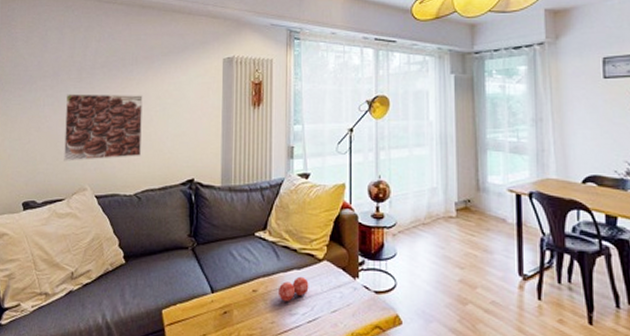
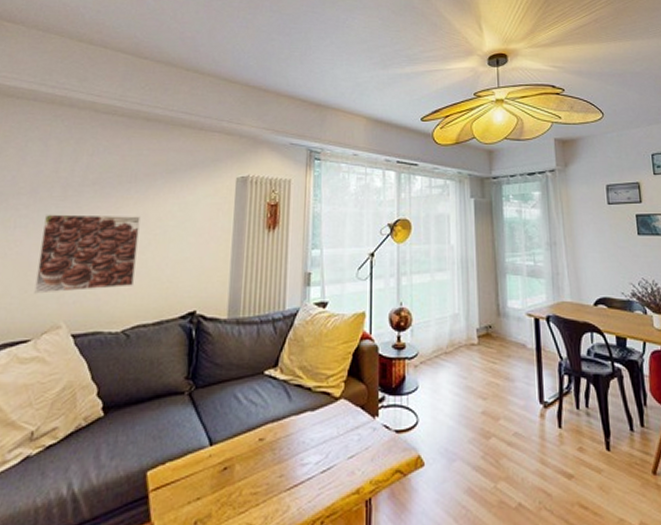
decorative ball: present [277,276,309,302] -> none [288,419,324,451]

